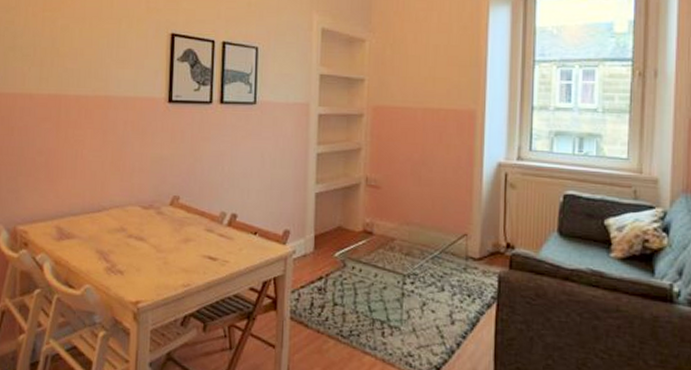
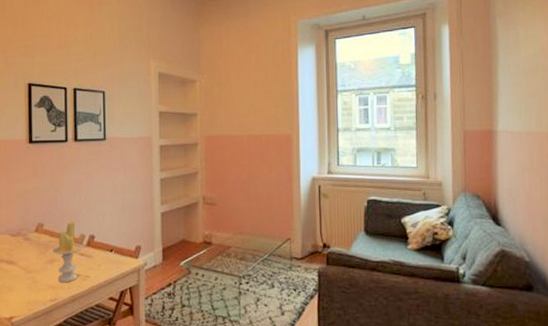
candle: none [187,196,224,267] -> present [51,221,83,283]

